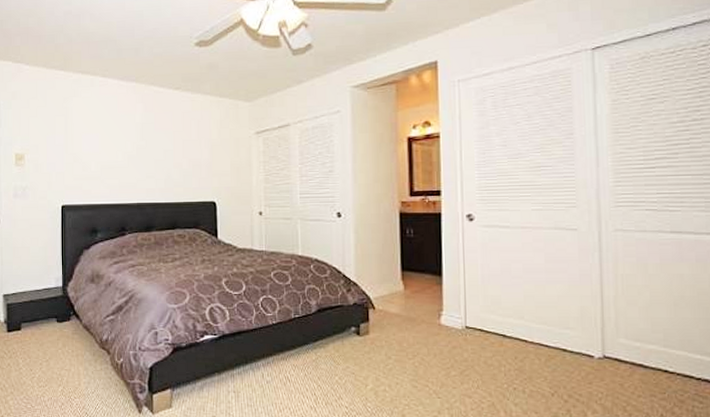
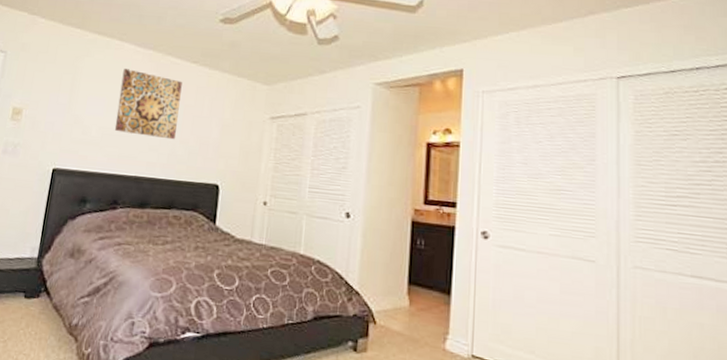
wall art: none [111,103,169,165] -> present [114,69,182,140]

